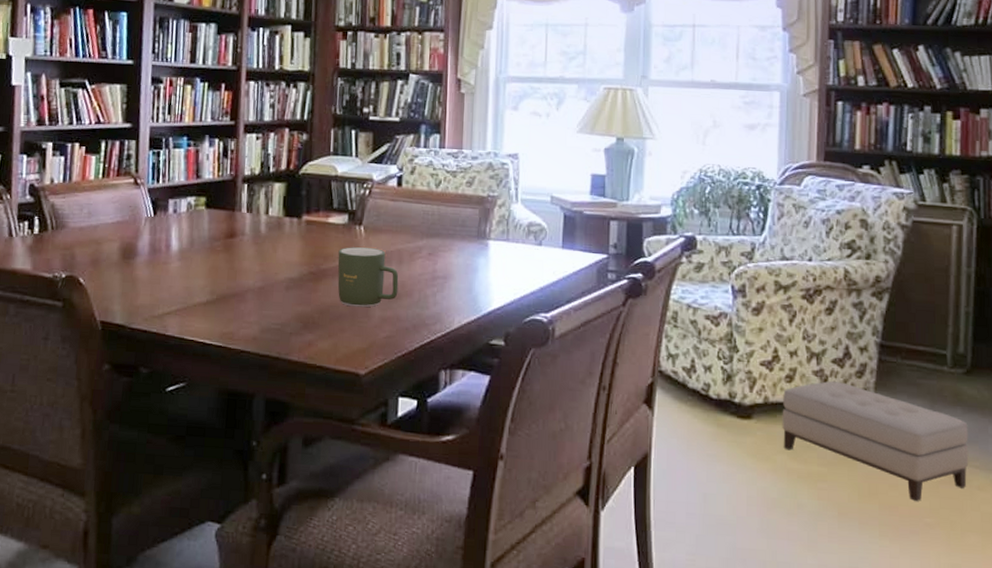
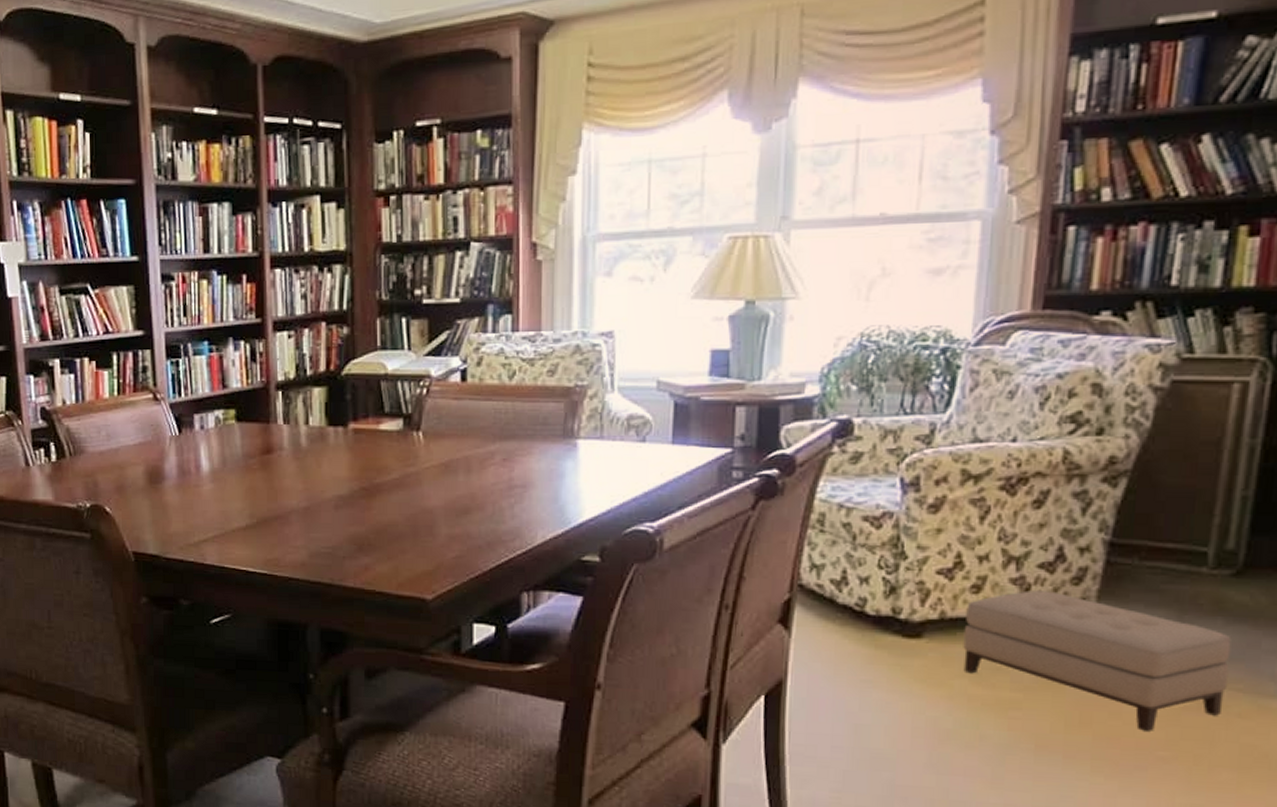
mug: present [337,246,399,308] -> none [393,455,468,525]

